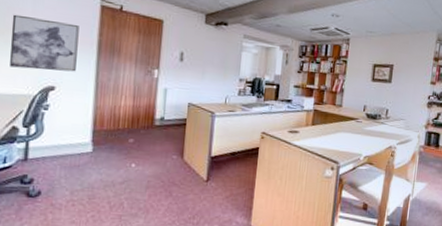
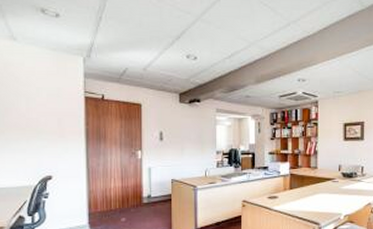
wall art: present [10,14,79,72] -> none [10,114,68,162]

